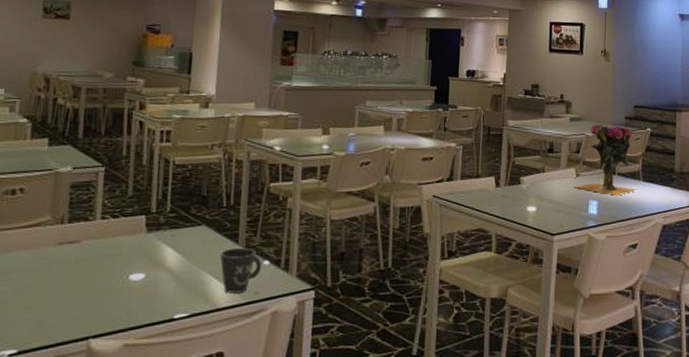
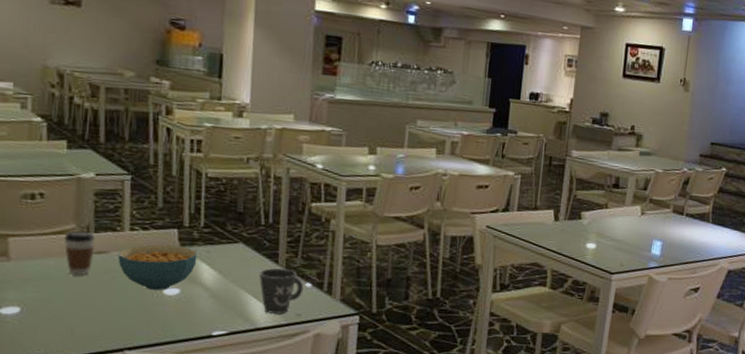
coffee cup: none [39,222,69,267] -> present [64,231,96,276]
cereal bowl: none [88,231,163,276] -> present [118,244,198,290]
vase: present [574,124,638,196] -> none [638,160,706,238]

